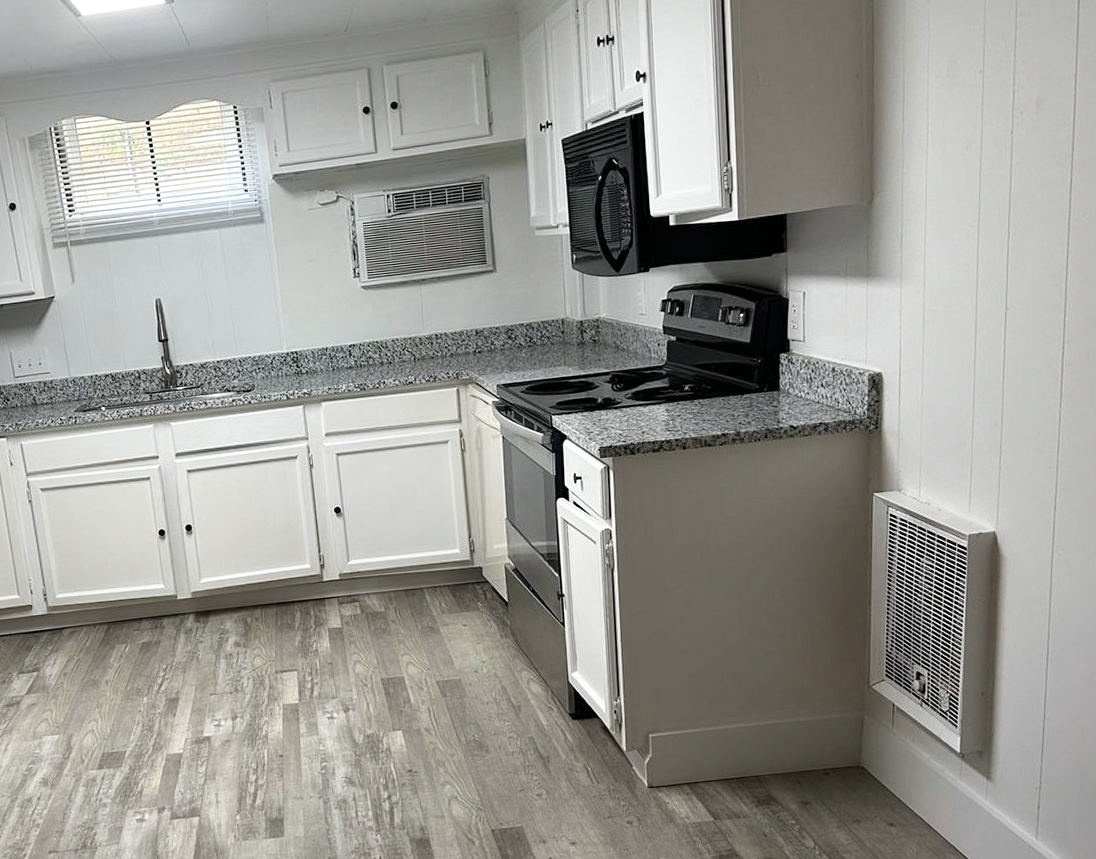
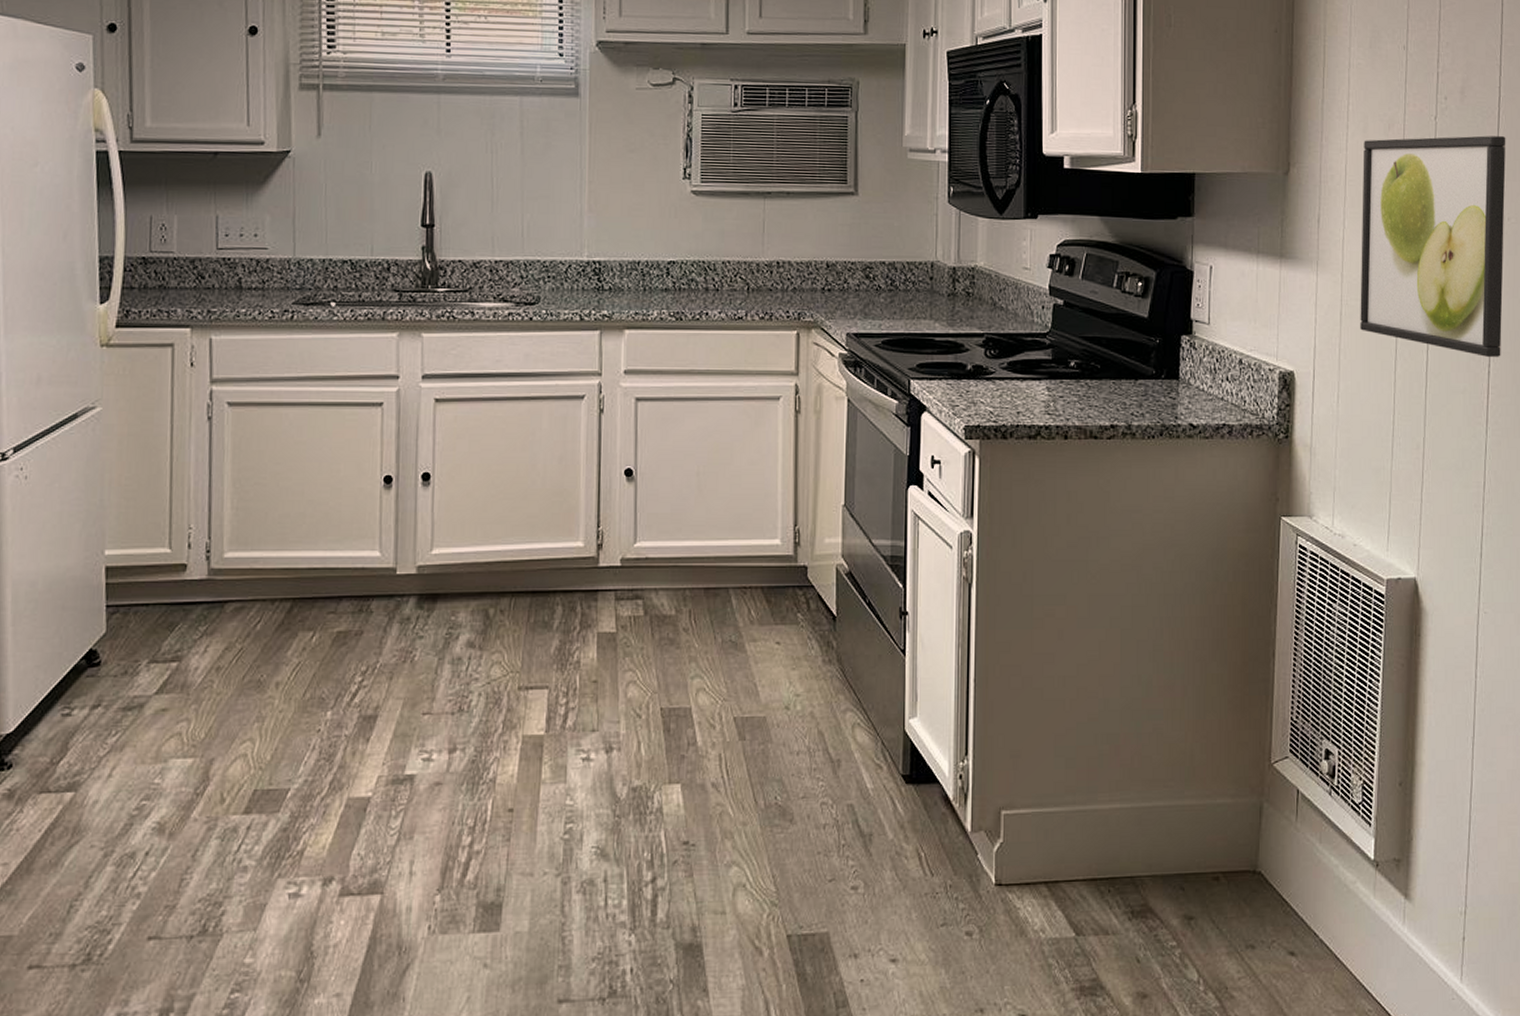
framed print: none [941,140,1081,341] -> present [1360,135,1506,358]

